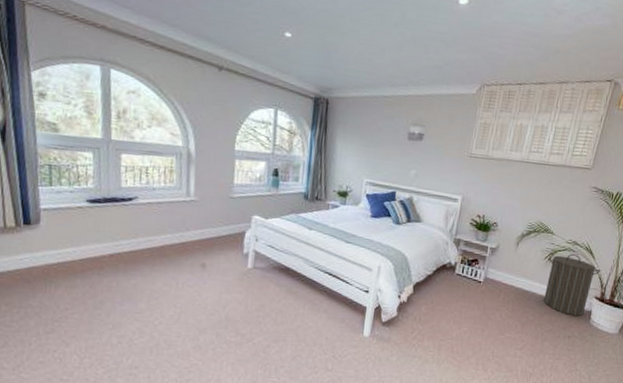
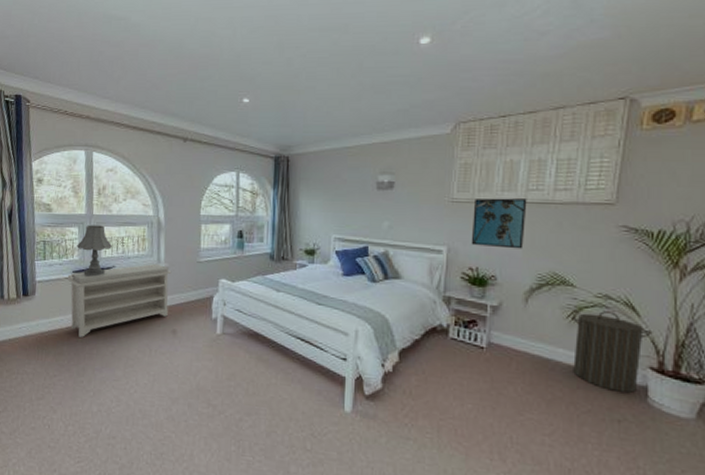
bench: none [80,196,202,270] -> present [67,263,172,337]
table lamp: none [92,150,134,207] -> present [77,225,112,277]
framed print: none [481,155,529,202] -> present [471,198,527,249]

